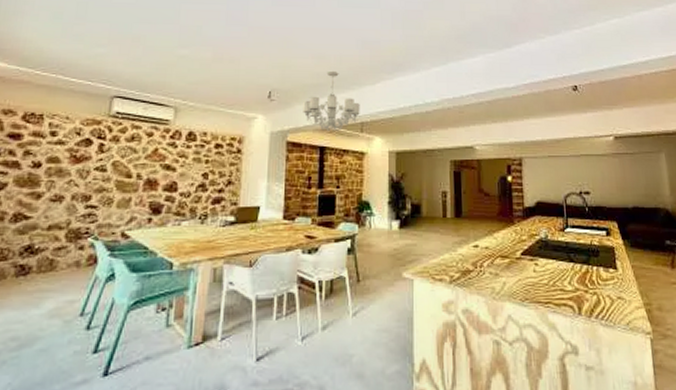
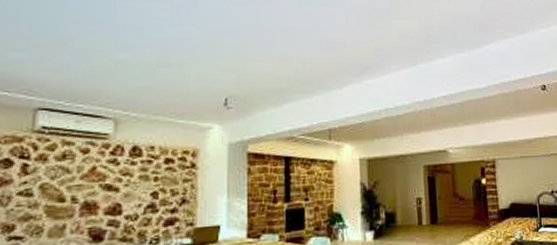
chandelier: present [303,70,360,131] -> none [264,74,327,140]

